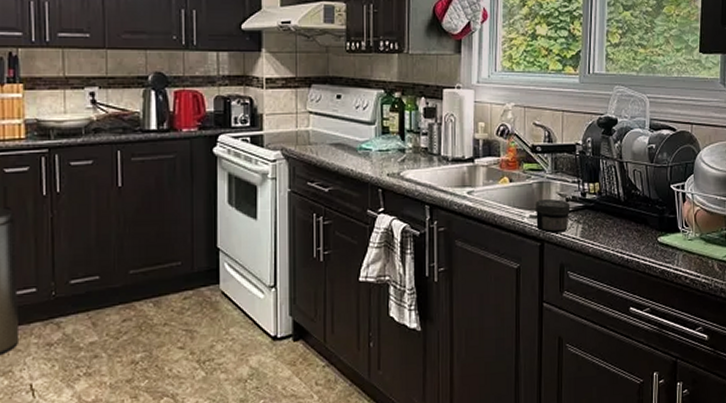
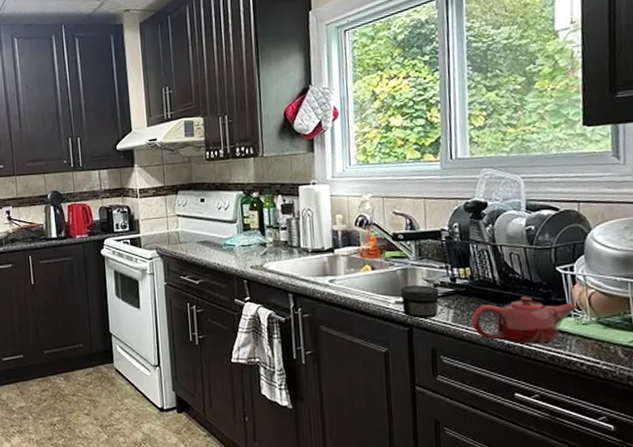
teapot: none [597,213,686,260] -> present [471,296,578,345]

